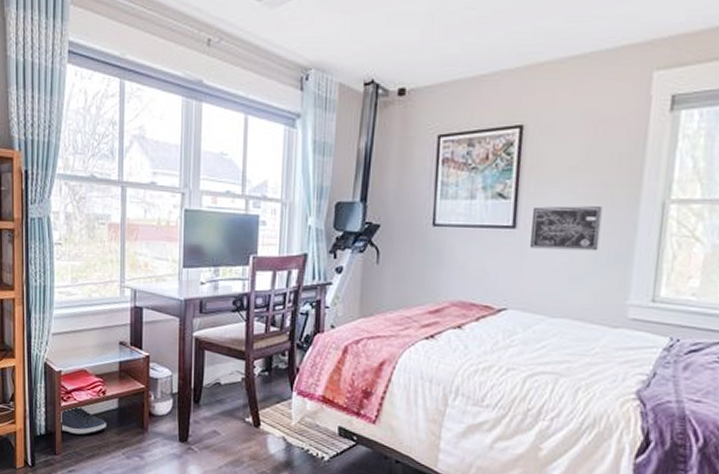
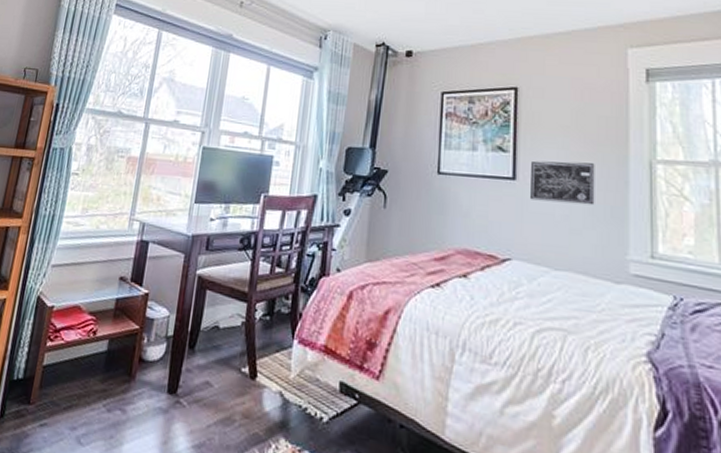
sneaker: present [62,404,106,435] -> none [42,345,92,381]

